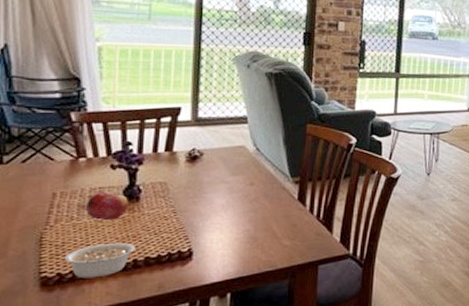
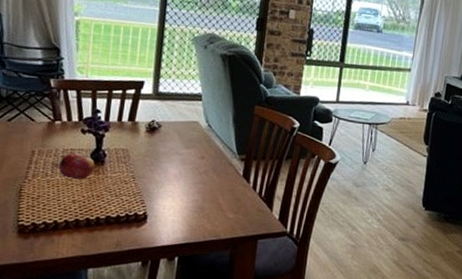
legume: present [64,242,142,279] -> none [38,200,104,231]

